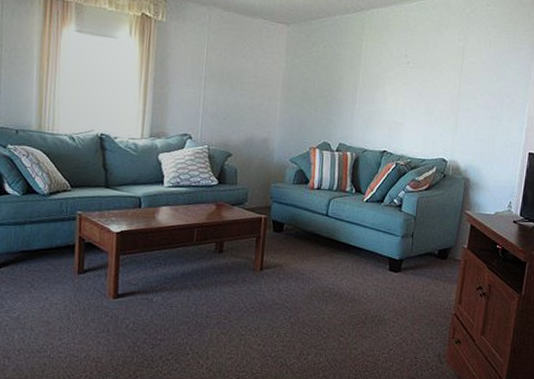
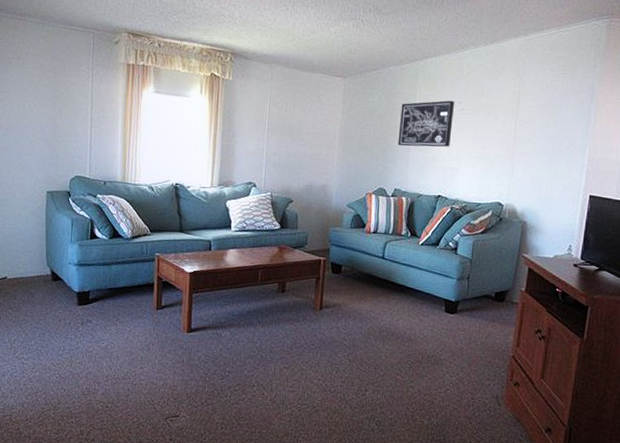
wall art: none [343,52,401,101] -> present [398,100,455,147]

